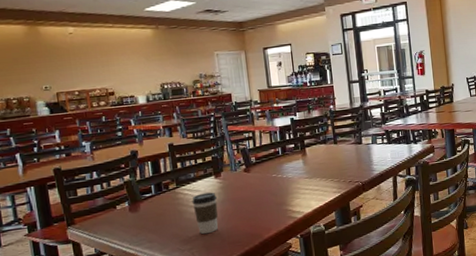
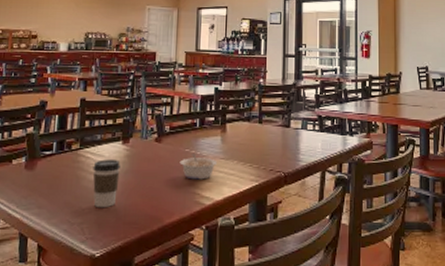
legume: none [269,177,302,199] -> present [179,154,217,180]

